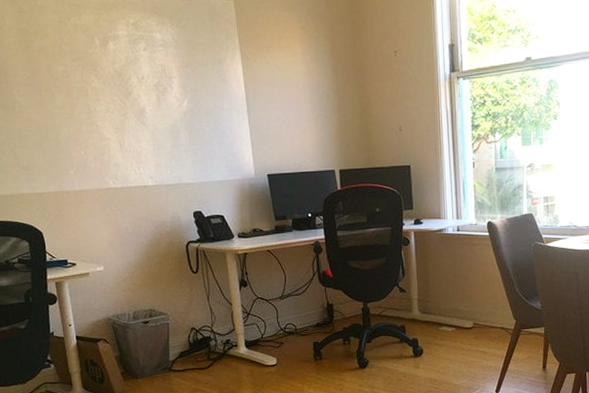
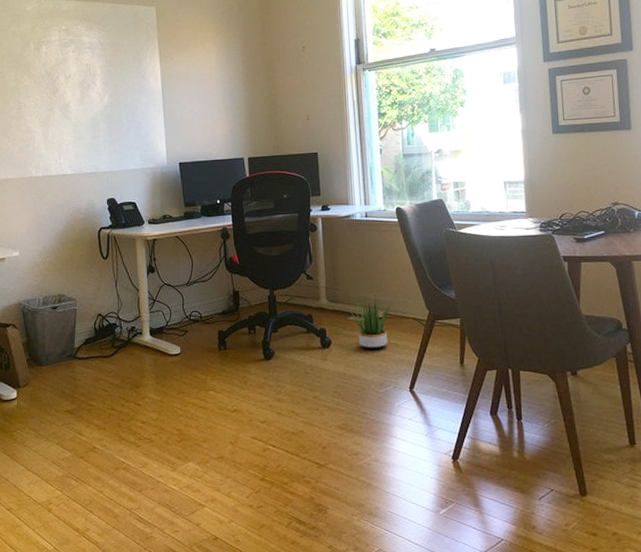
potted plant: none [439,308,482,357] -> present [348,297,393,350]

